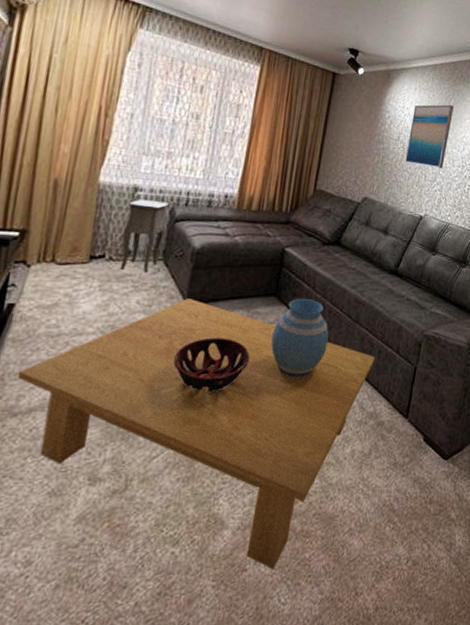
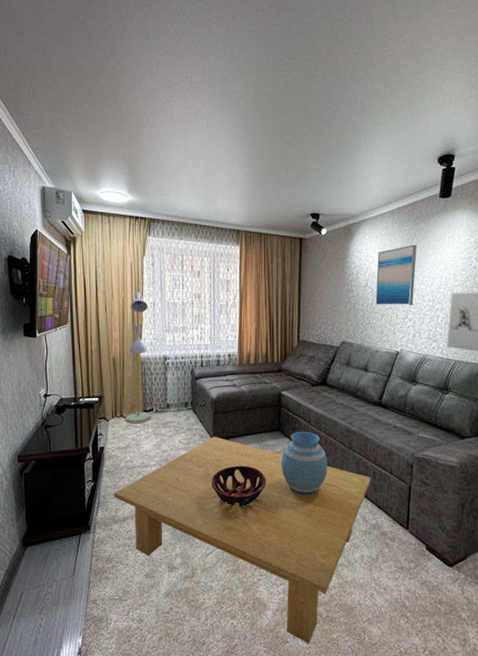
floor lamp: none [58,95,123,274] -> present [125,291,152,424]
side table: present [119,199,170,273] -> none [161,366,192,419]

